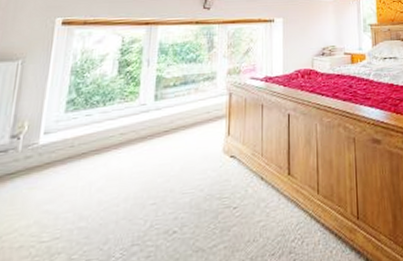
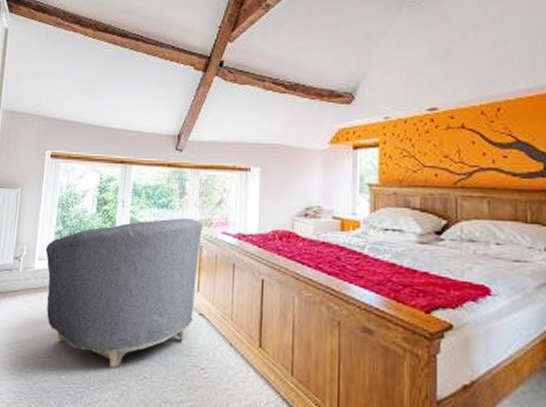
armchair: none [53,69,232,232] -> present [45,218,203,368]

